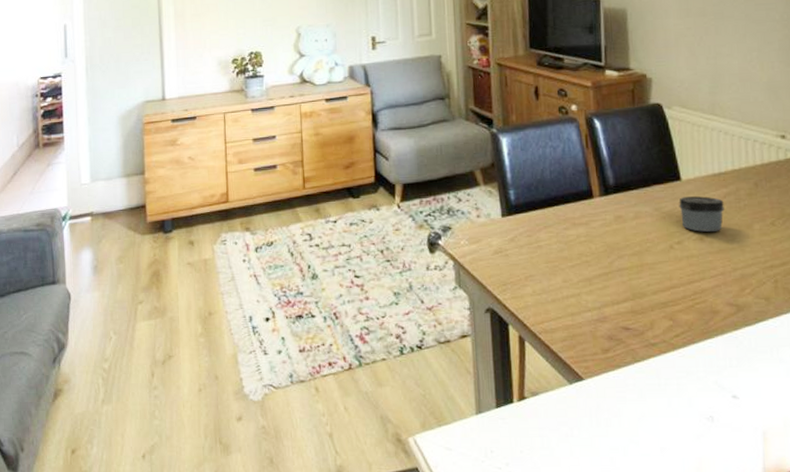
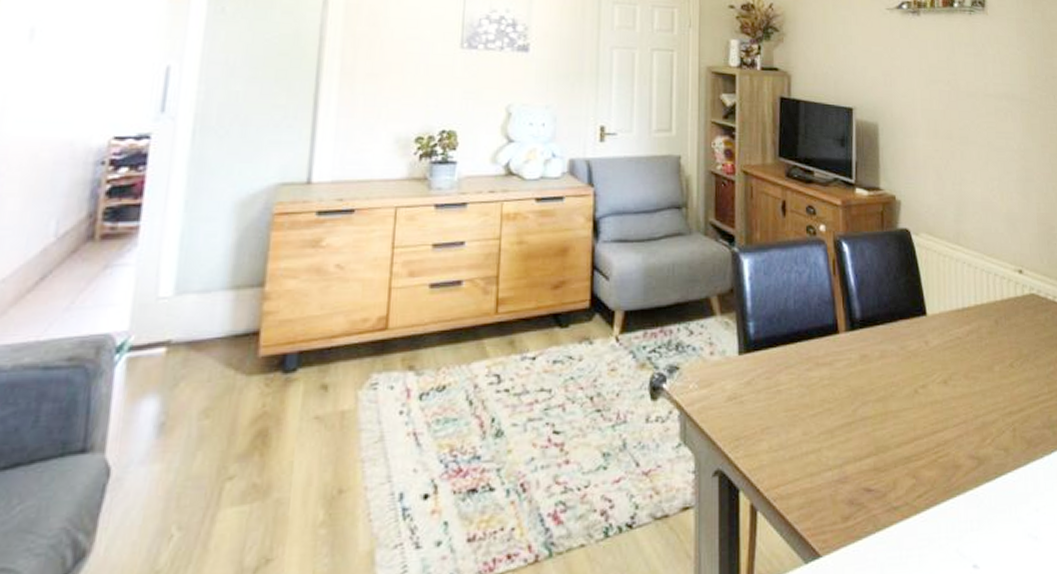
jar: present [679,196,724,232] -> none [924,334,967,374]

